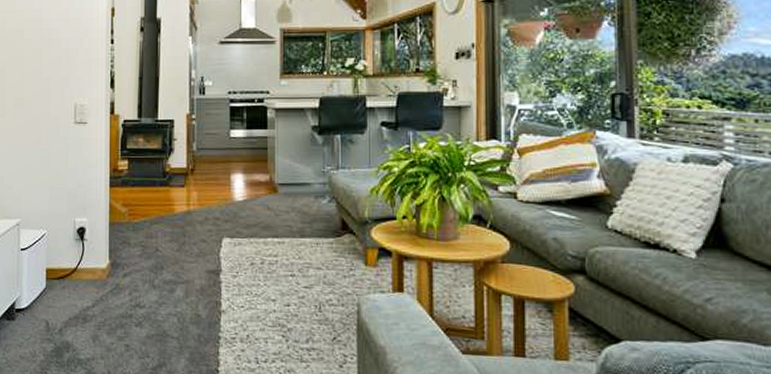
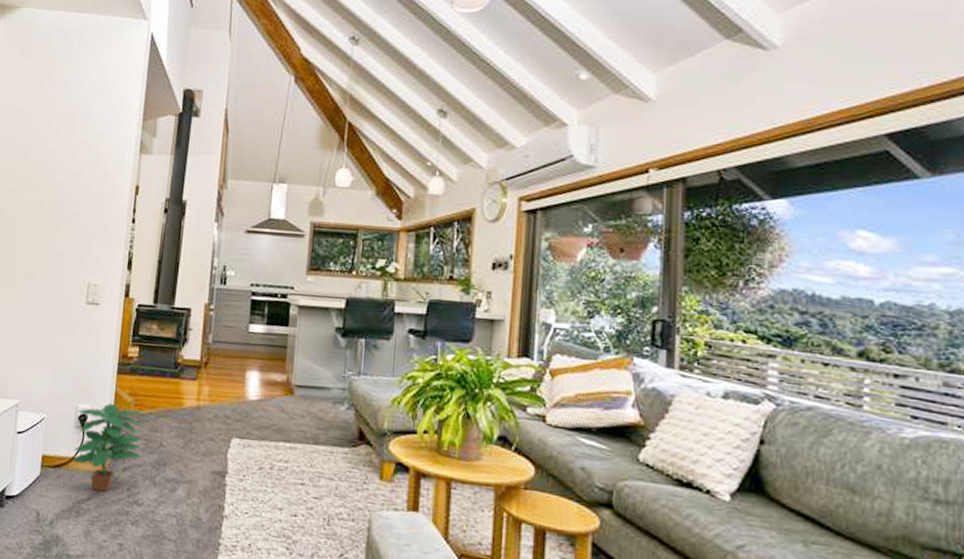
potted plant: none [75,214,139,298] -> present [72,403,144,492]

